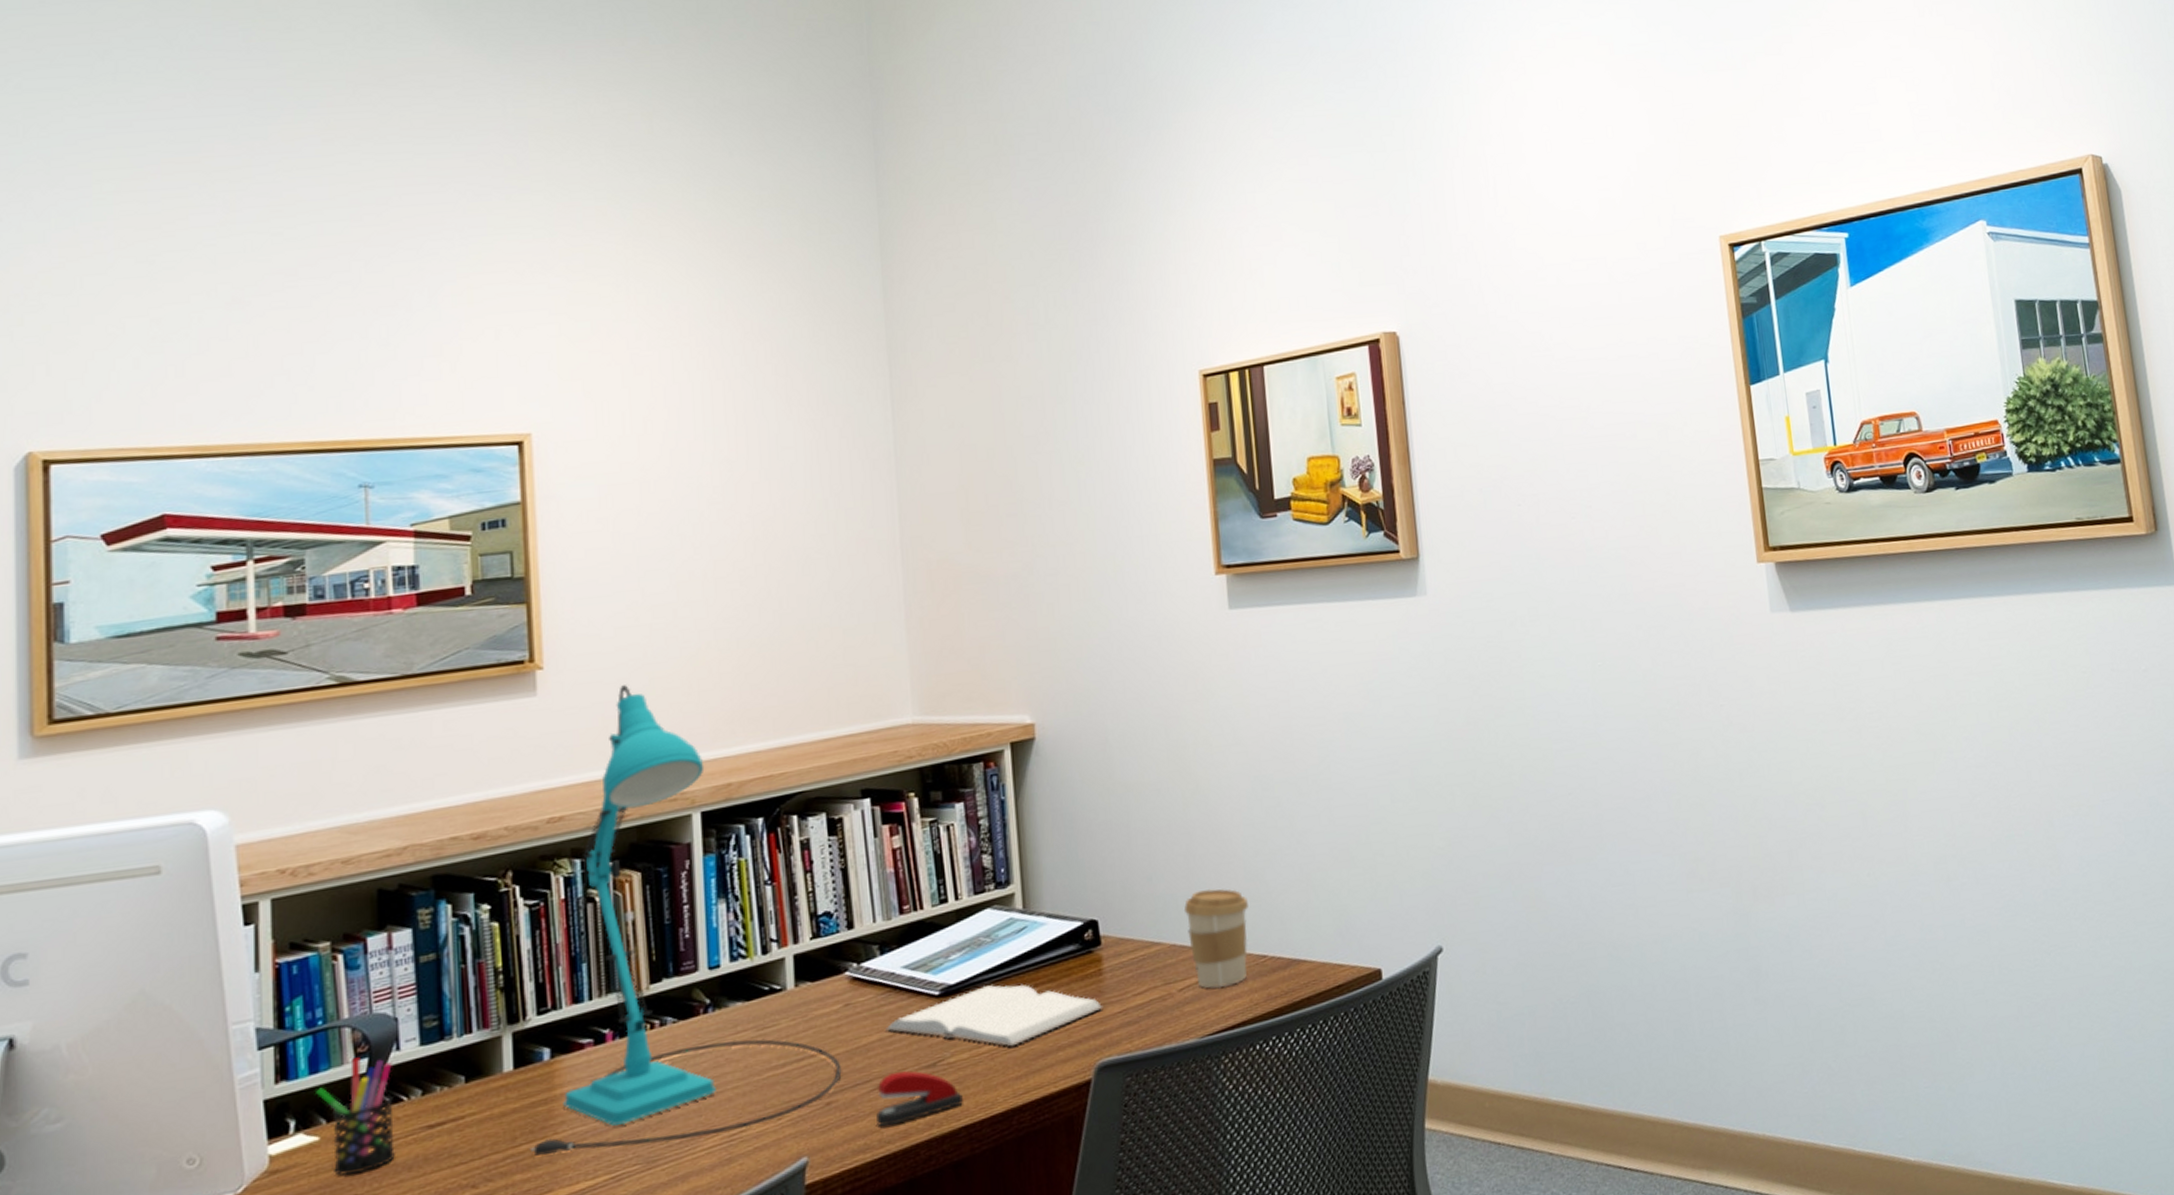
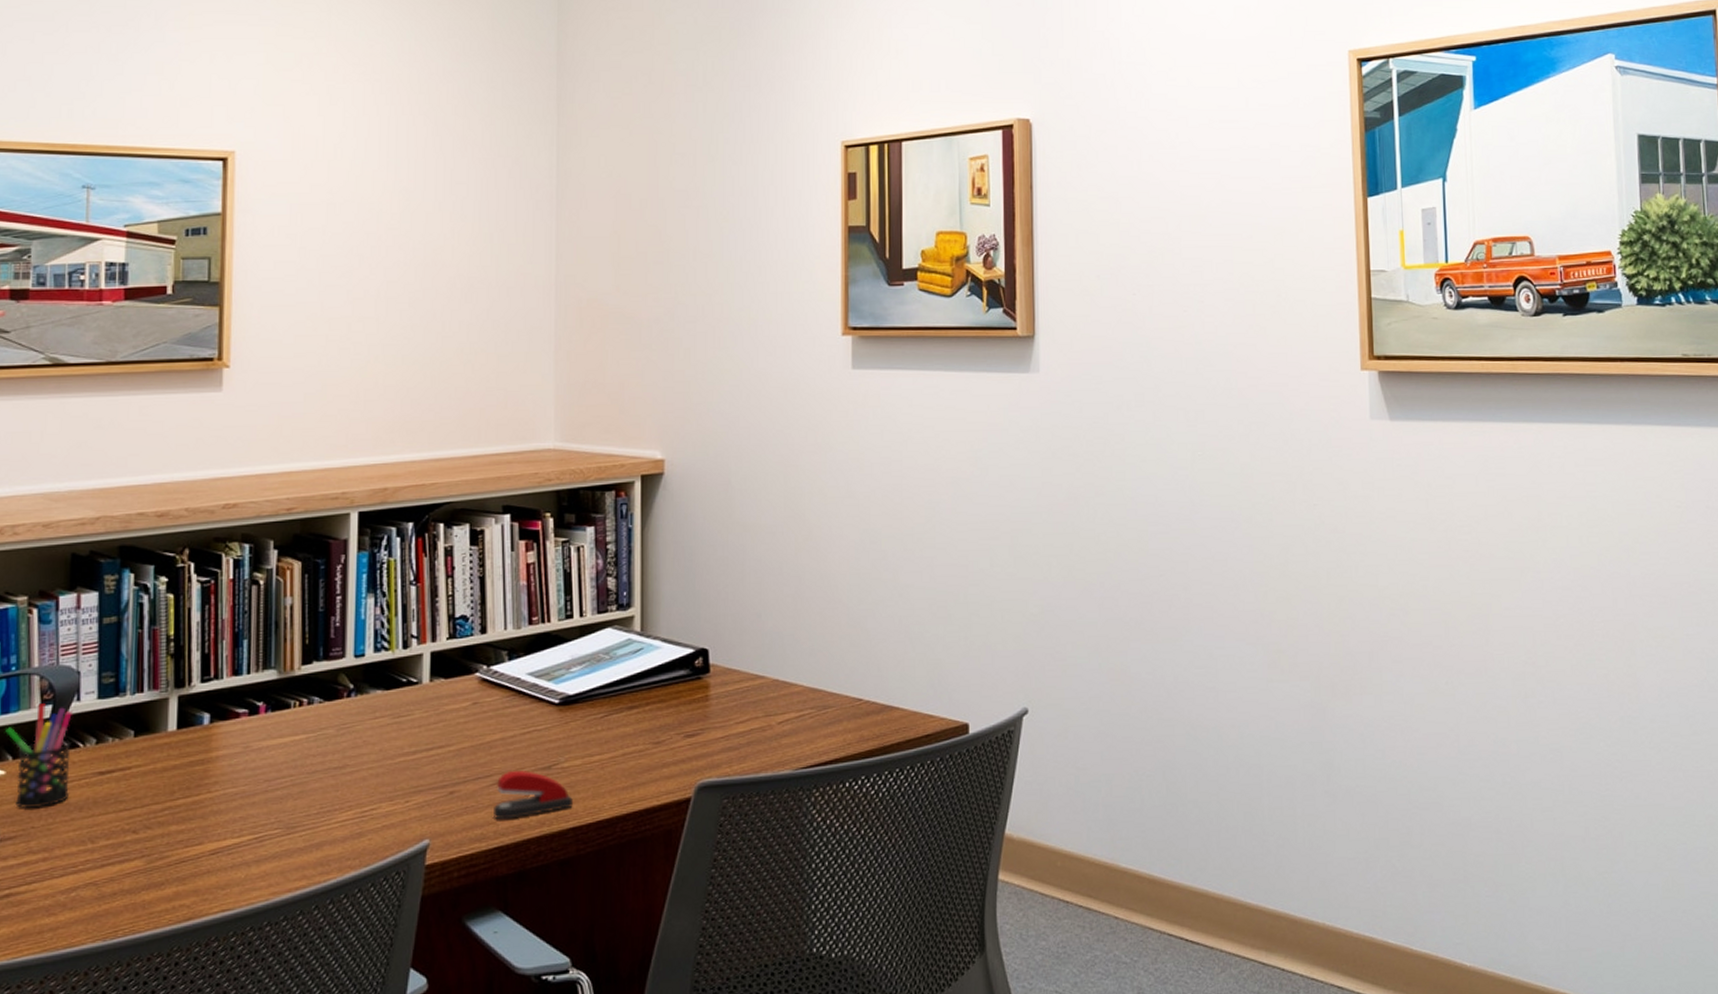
desk lamp: present [529,685,842,1156] -> none [185,389,466,812]
book: present [885,984,1104,1047] -> none [508,699,707,759]
coffee cup: present [1184,889,1248,989] -> none [789,631,848,726]

